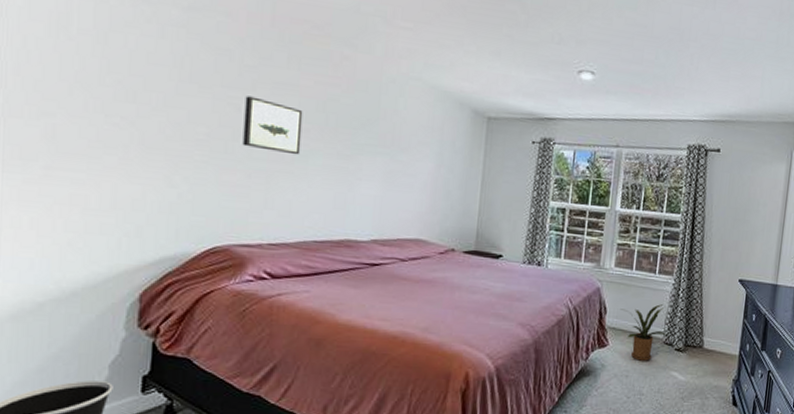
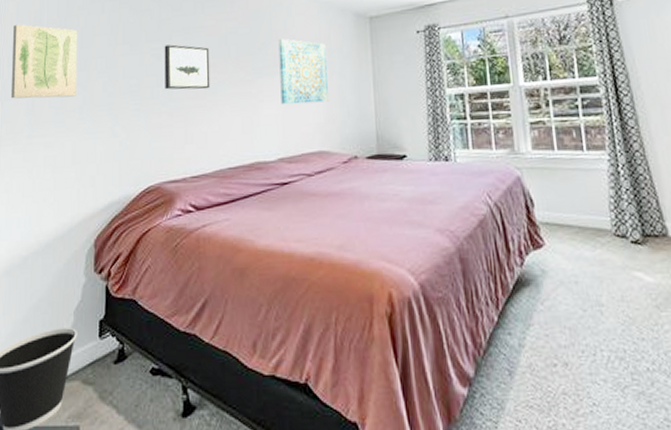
wall art: none [18,22,125,131] -> present [10,24,78,99]
wall art: none [381,118,439,193] -> present [278,38,328,105]
house plant: present [620,304,667,361] -> none [549,187,616,261]

